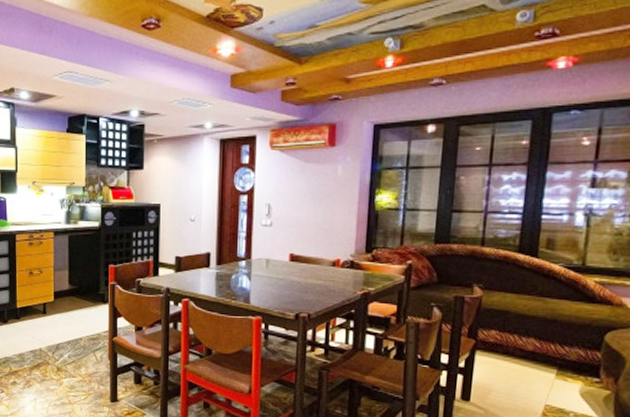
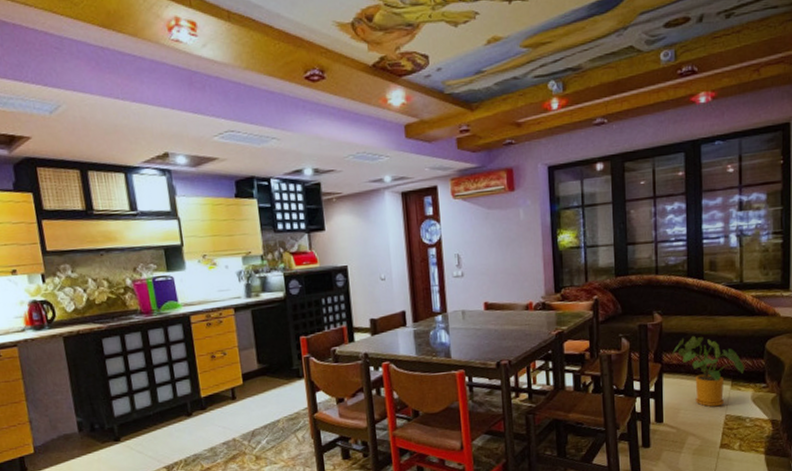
house plant: none [489,315,575,395] -> present [672,335,744,407]

